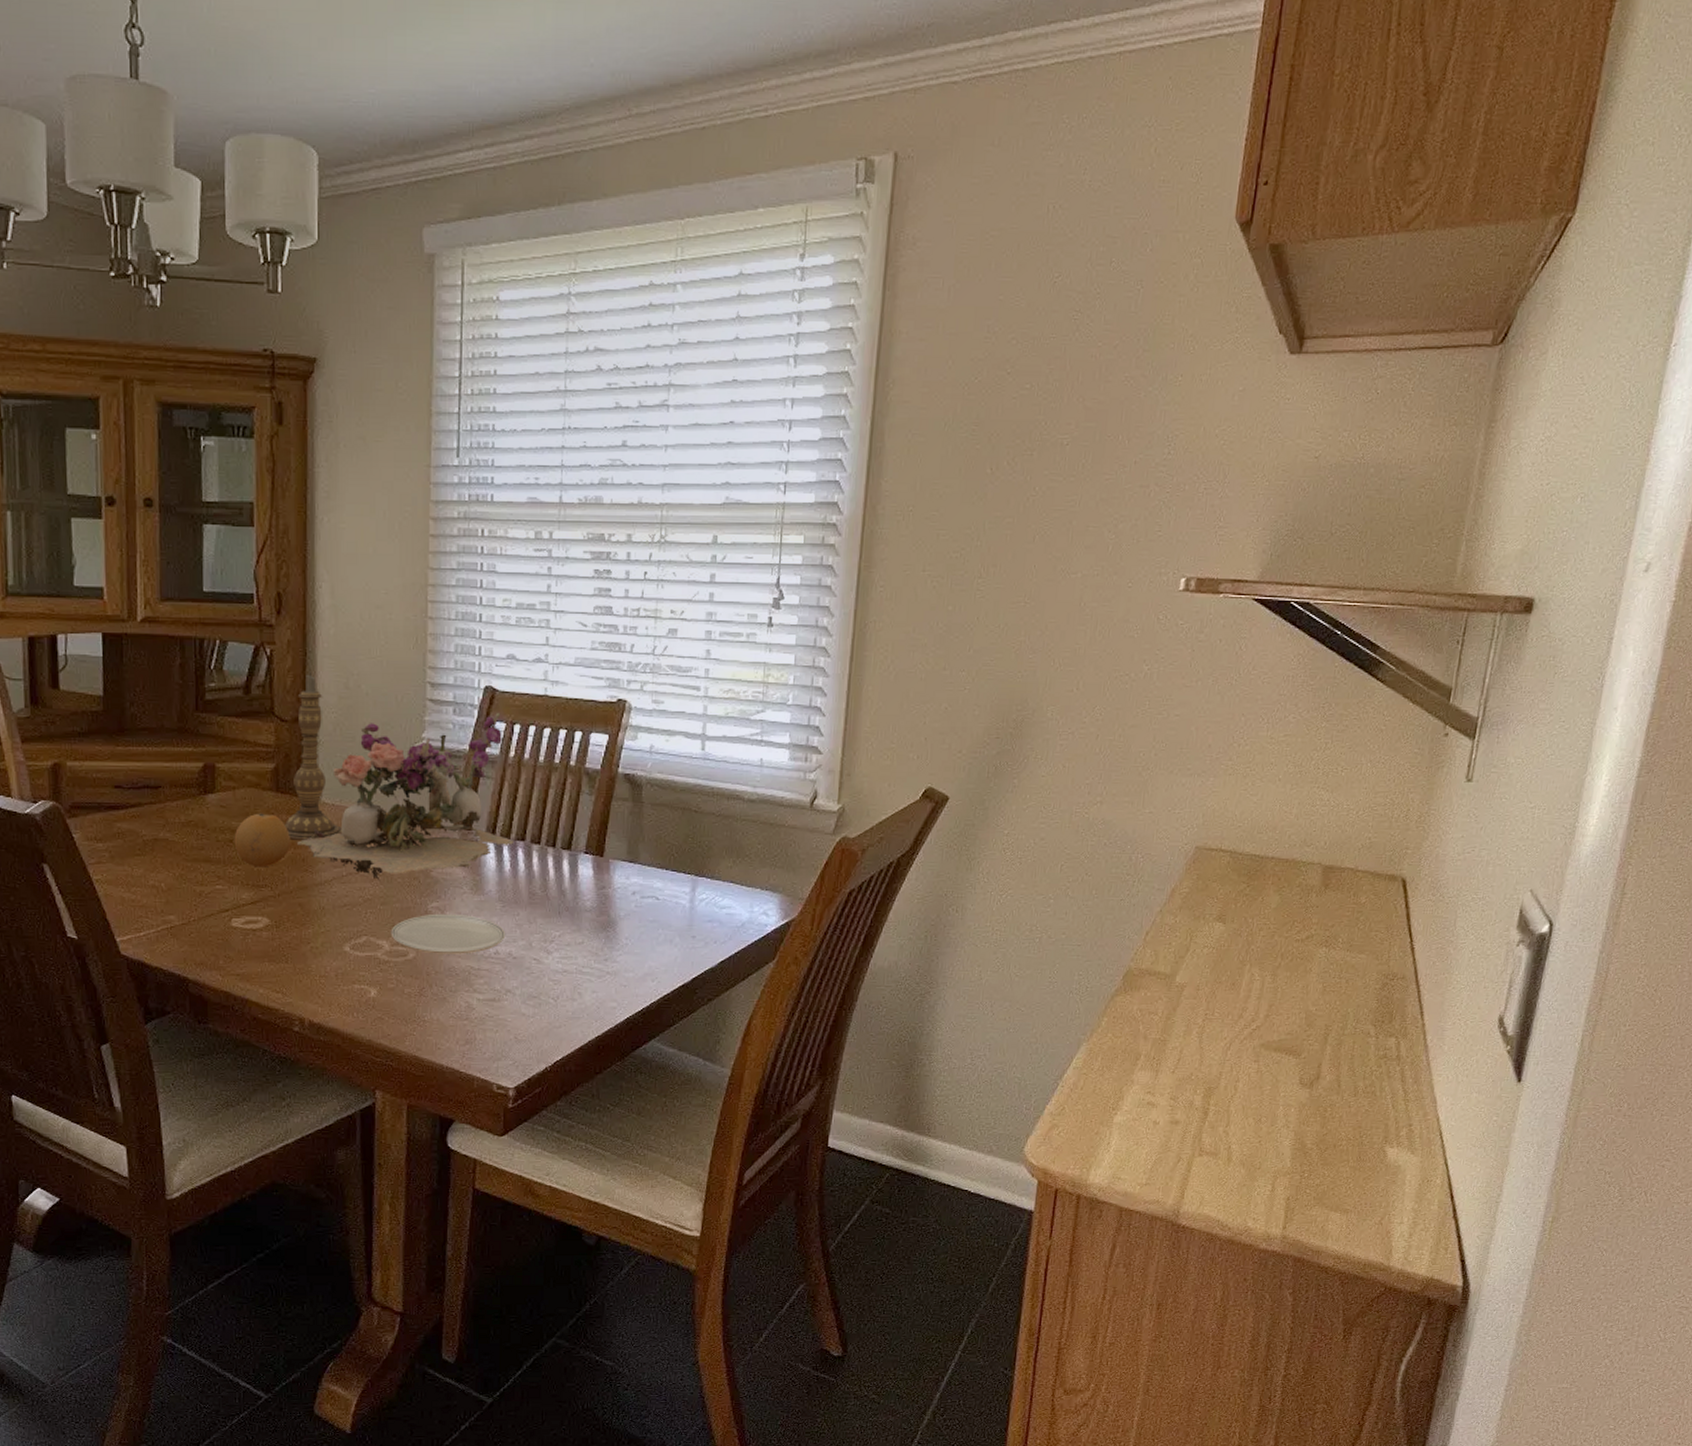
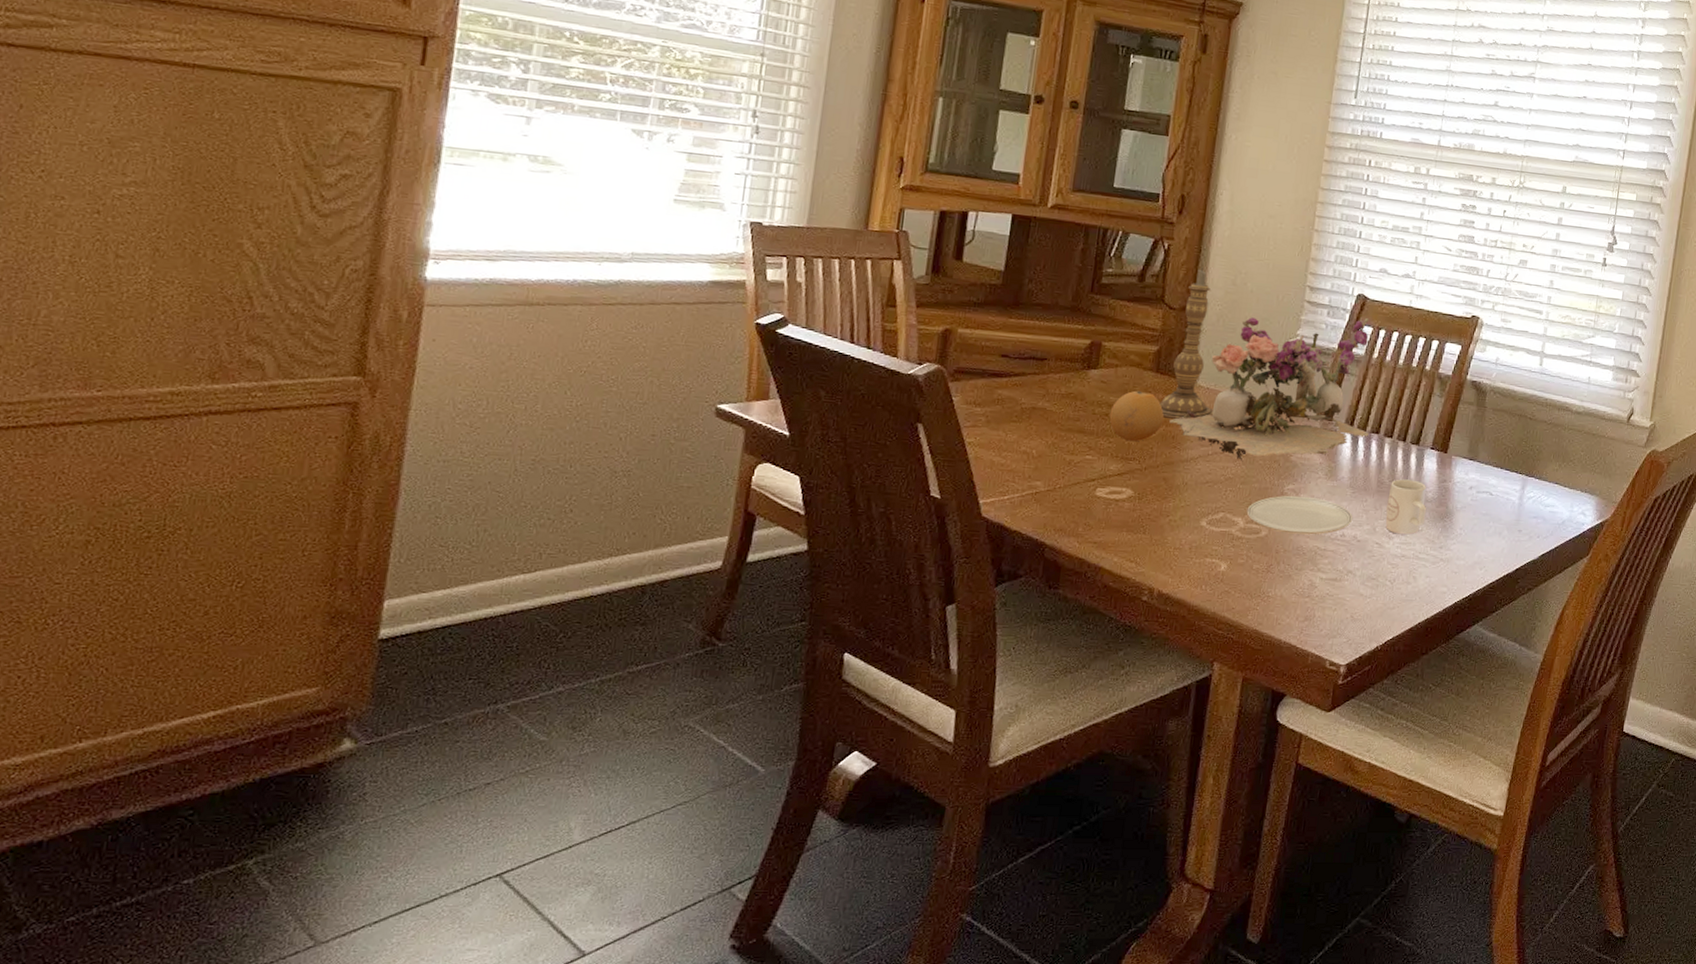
mug: none [541,888,587,948] -> present [1385,479,1427,535]

